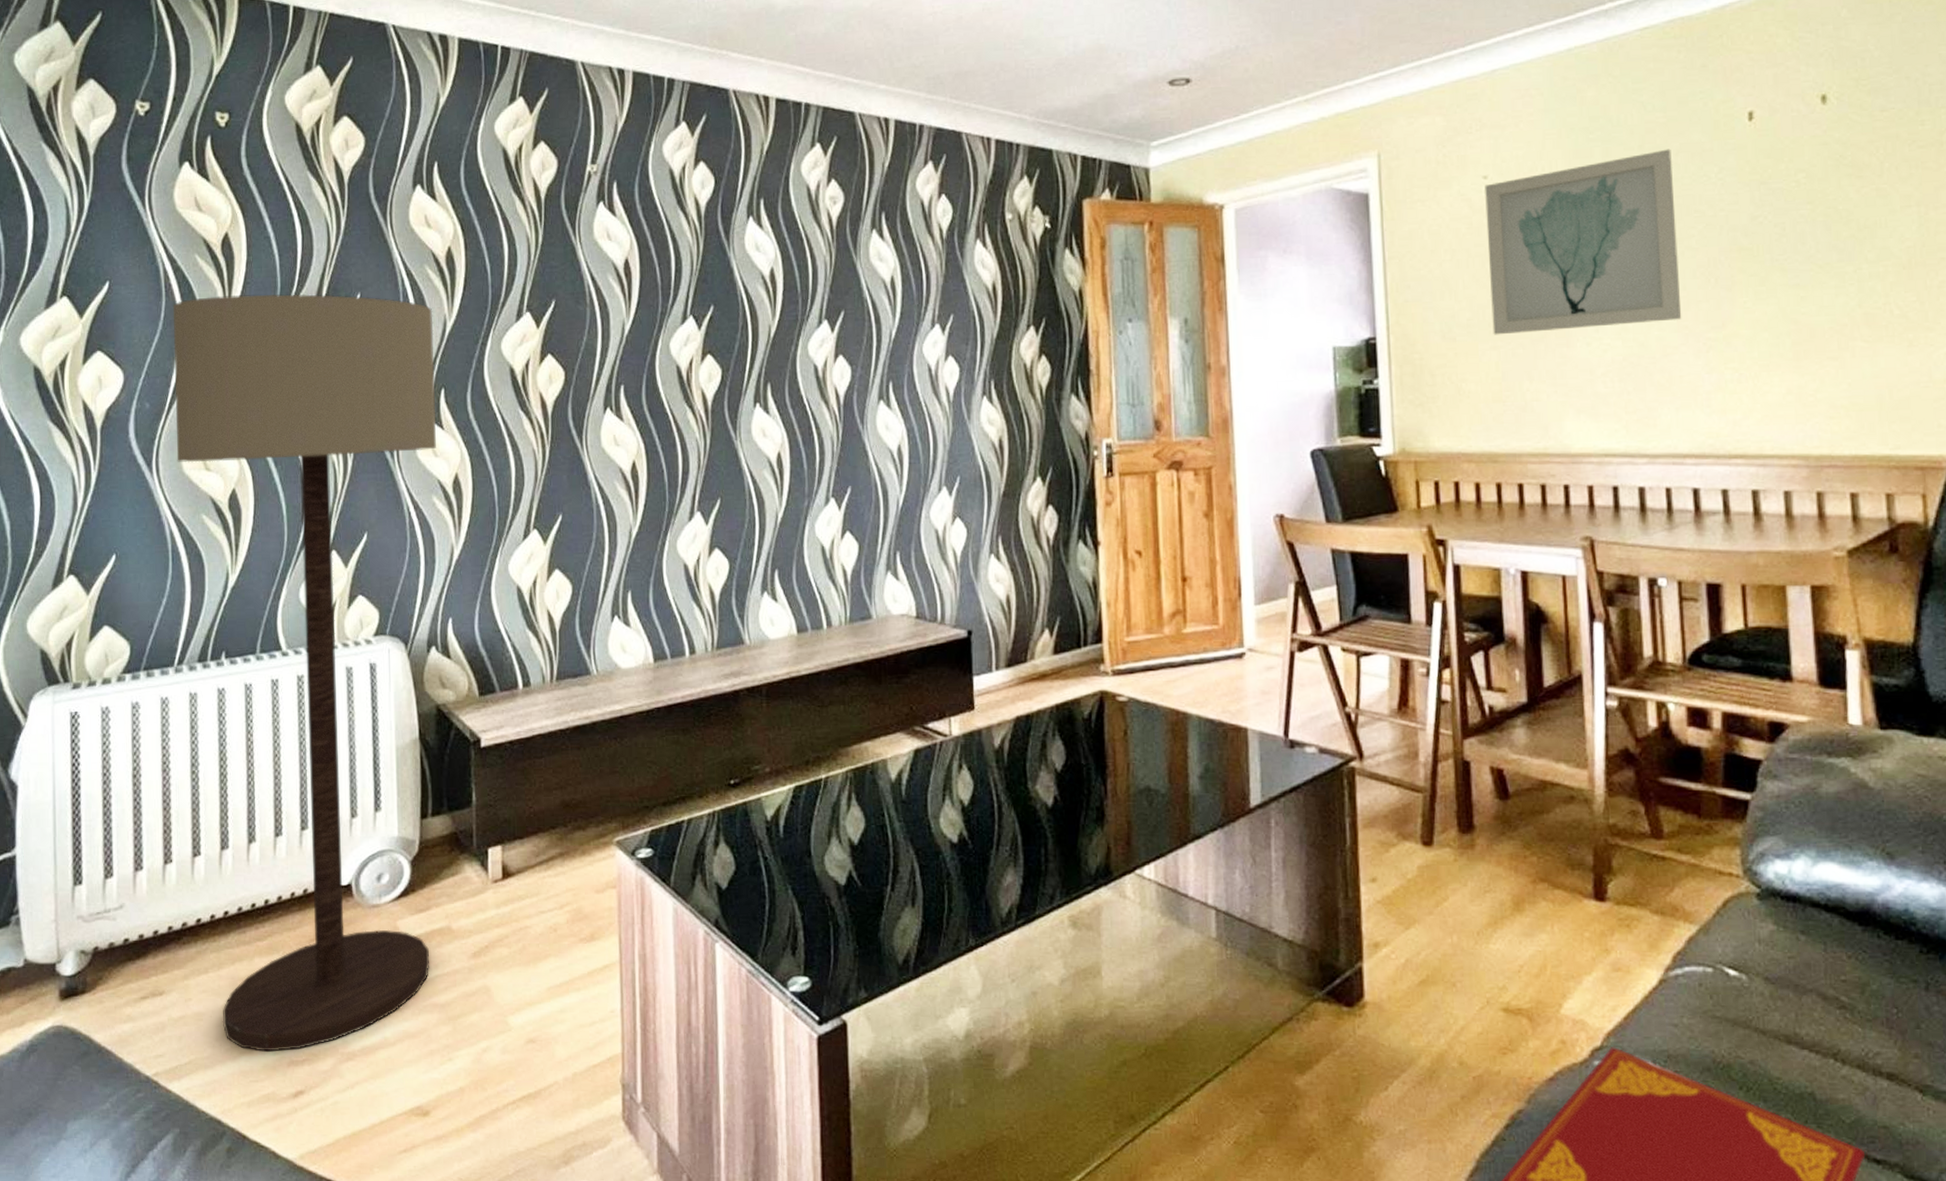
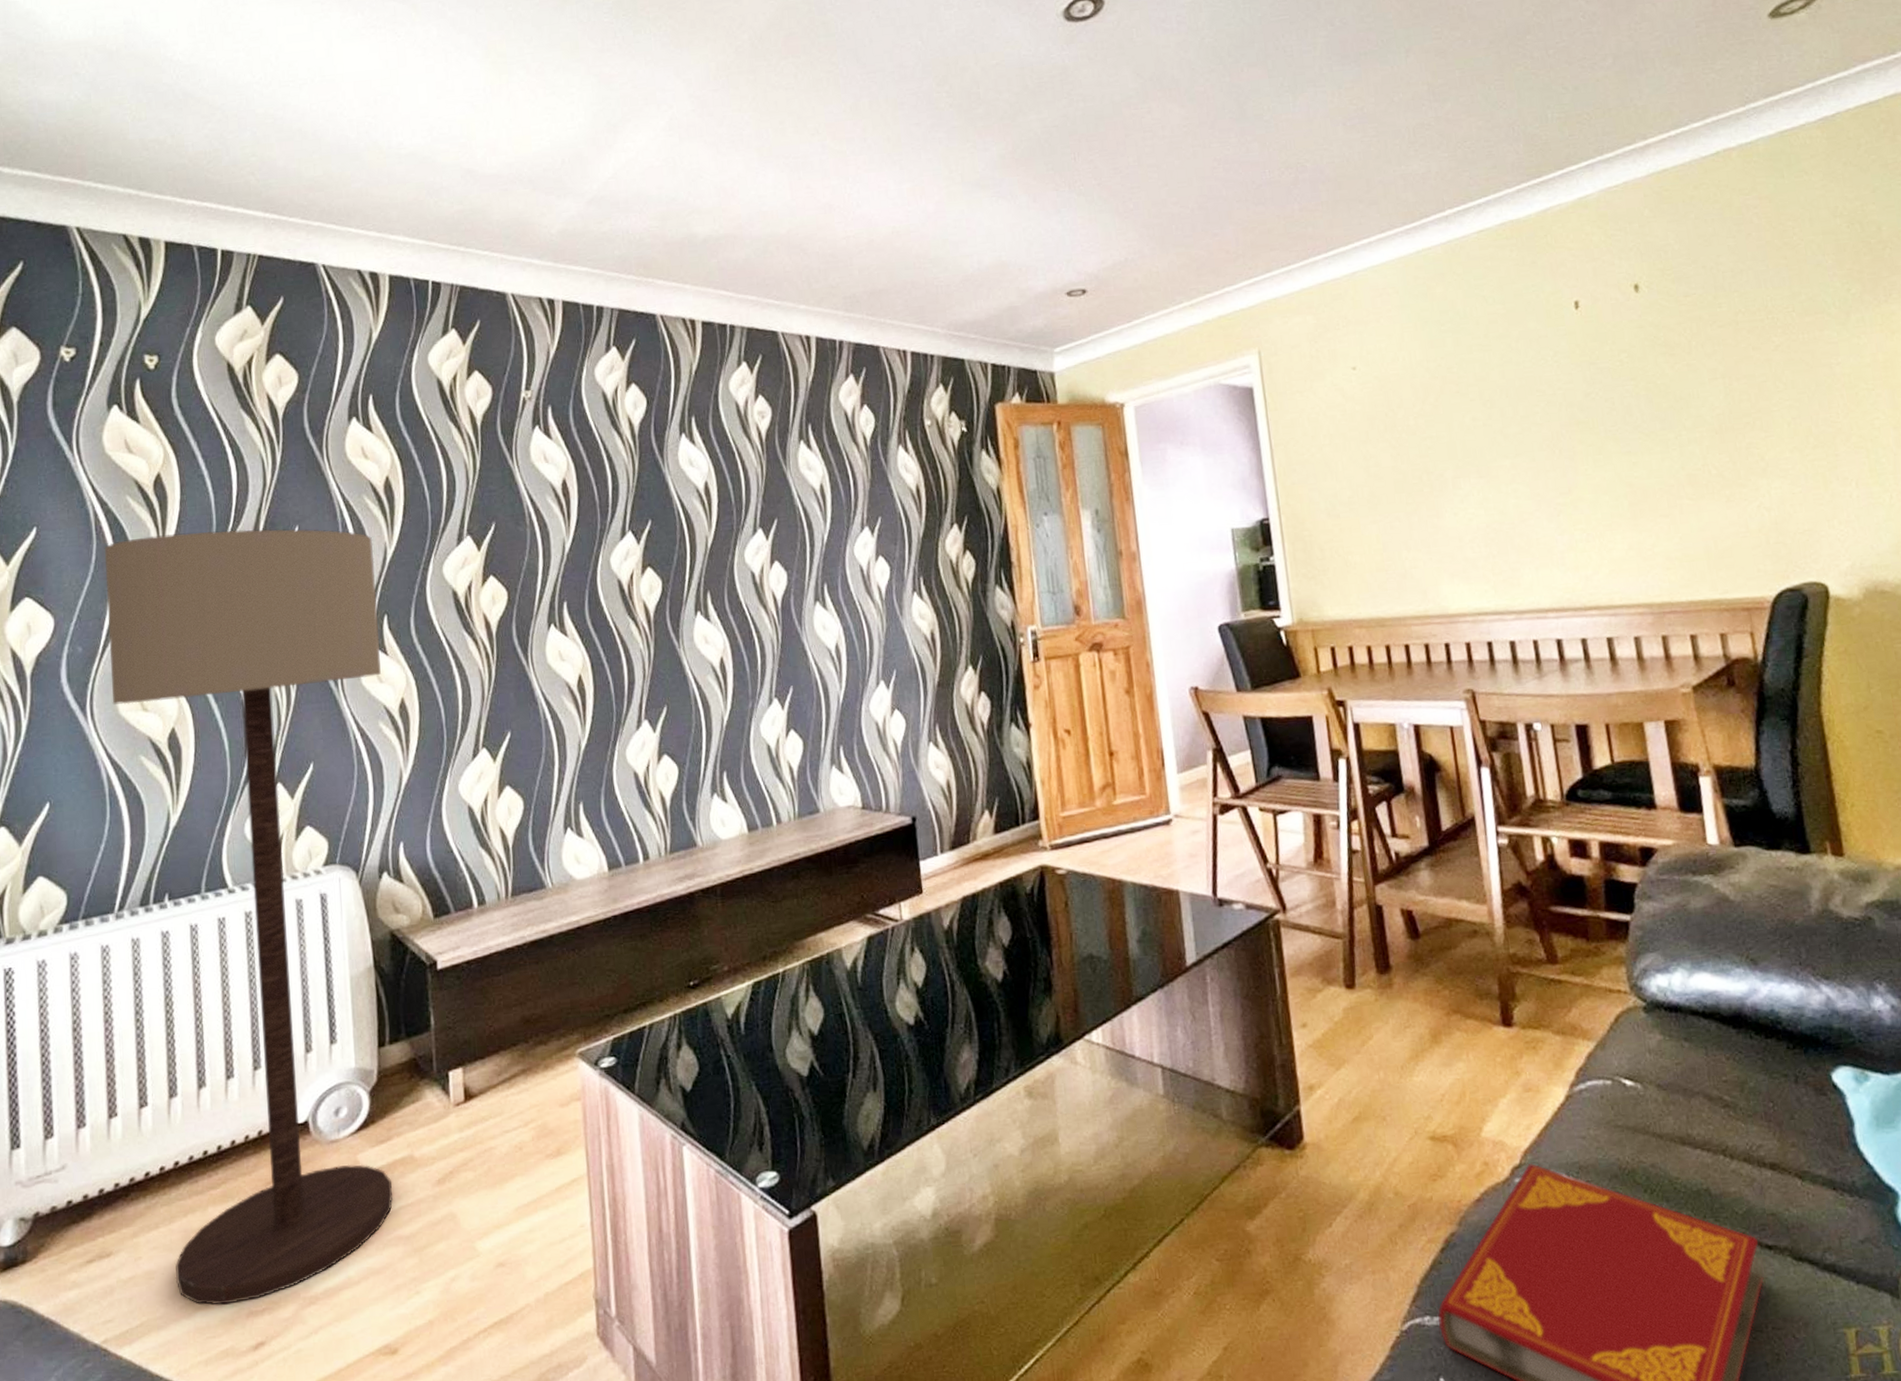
wall art: present [1485,149,1682,335] -> none [1354,336,1534,511]

